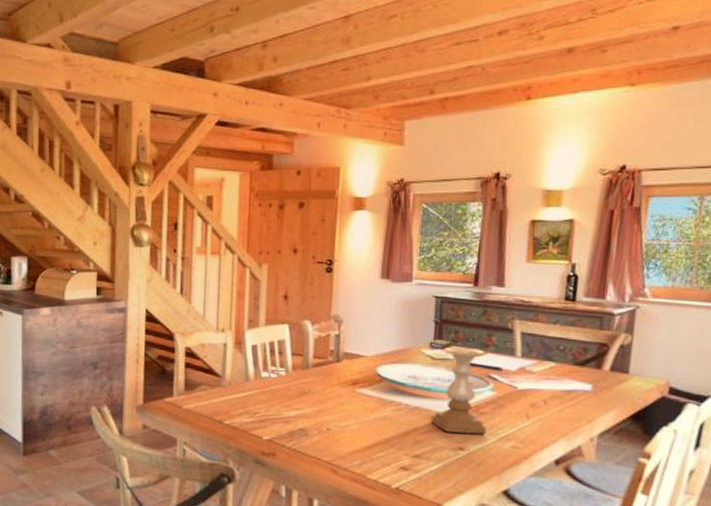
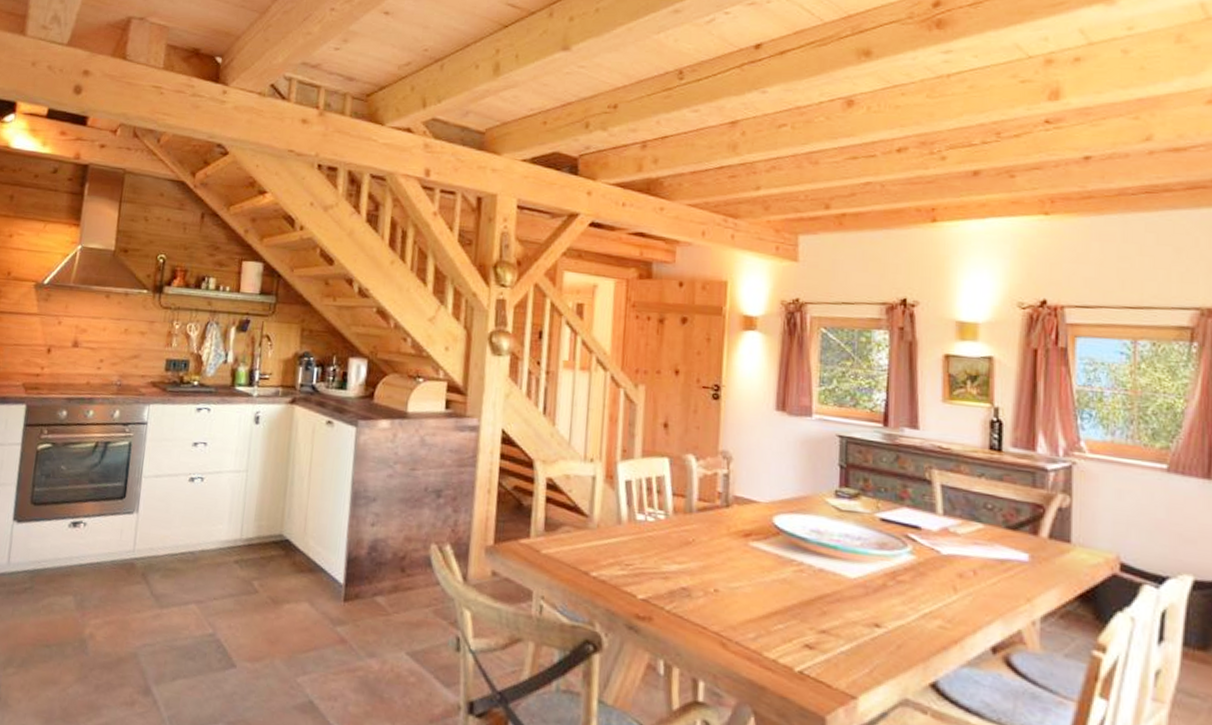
candle holder: present [430,346,487,435] -> none [839,497,907,609]

